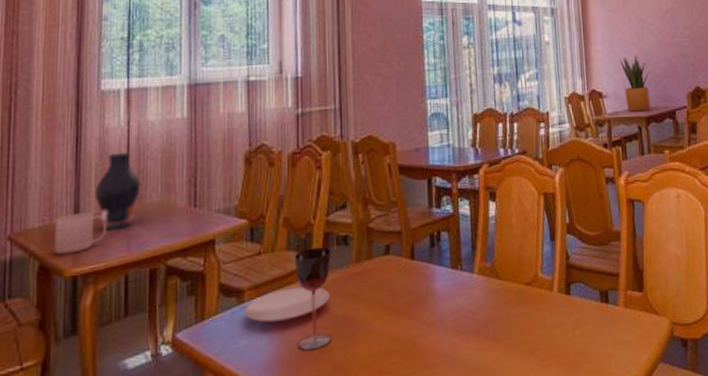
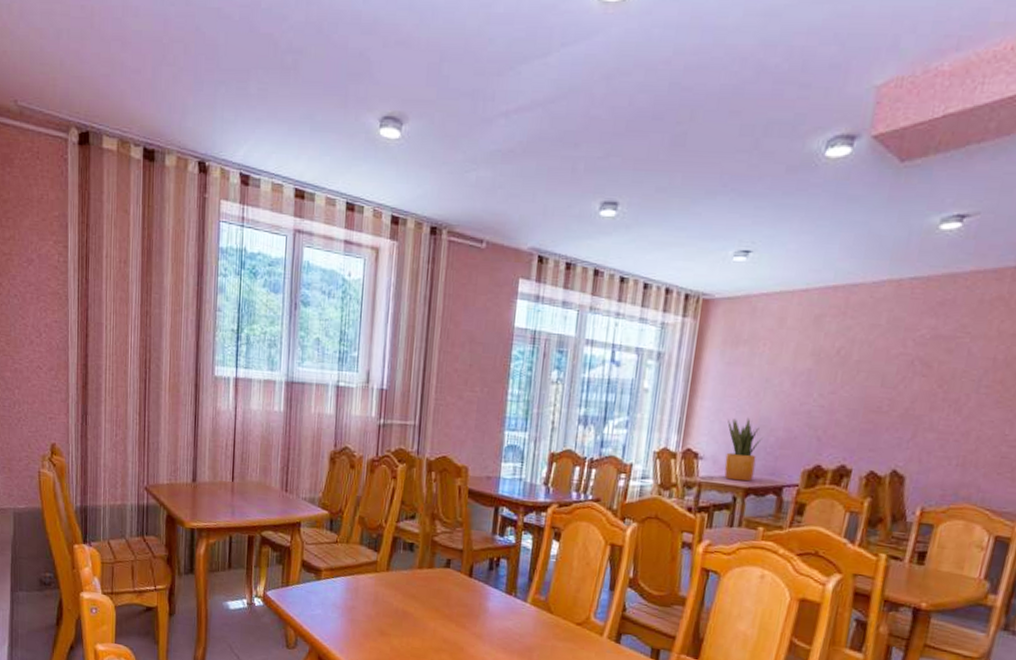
mug: present [54,212,106,255] -> none [178,478,217,511]
vase: present [94,152,141,231] -> none [208,433,244,498]
plate: present [244,286,331,323] -> none [320,576,394,603]
wineglass: present [294,247,332,351] -> none [362,547,397,632]

